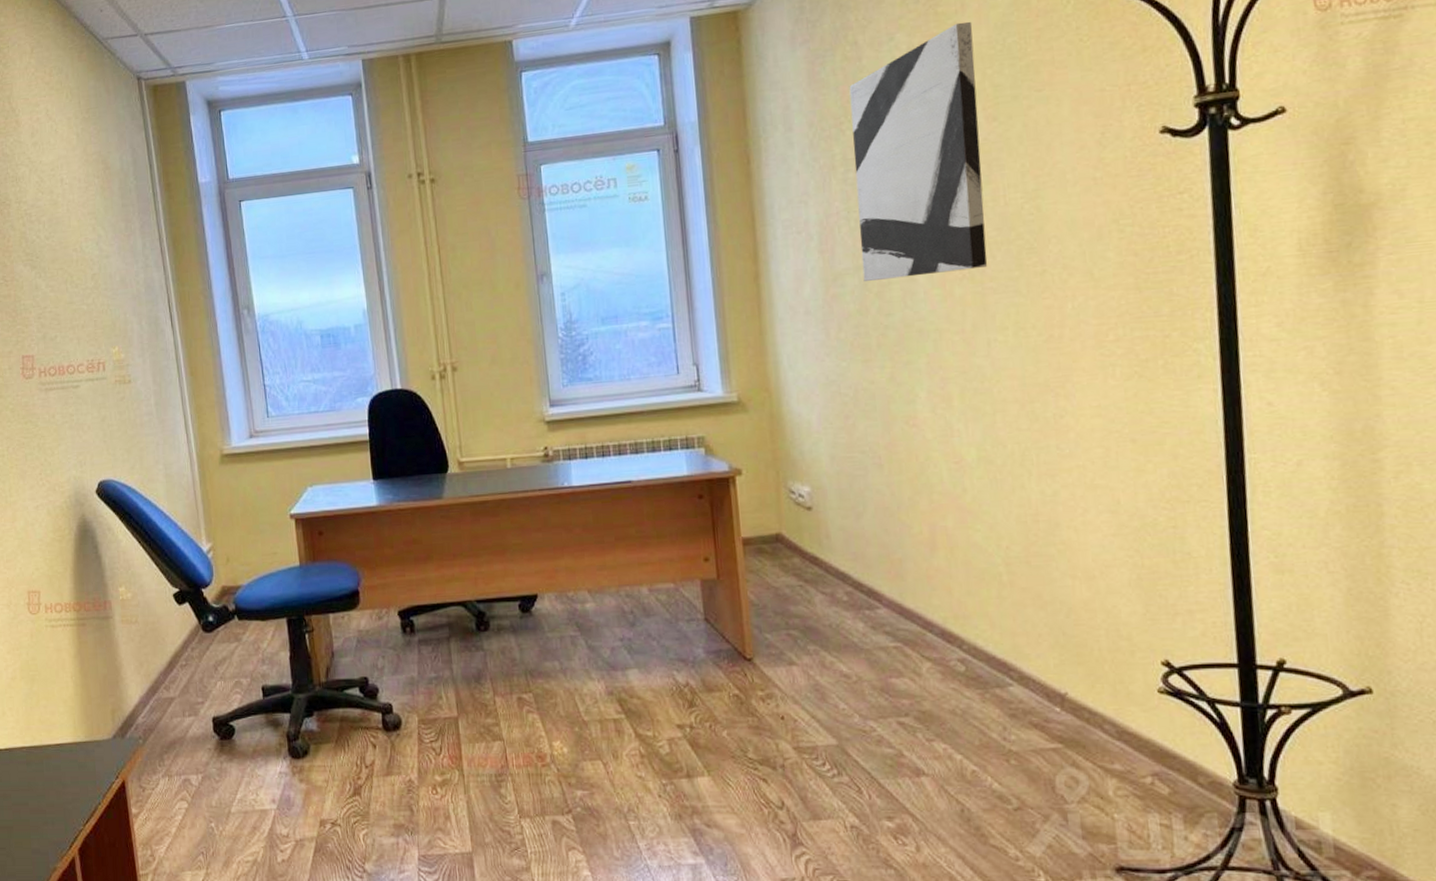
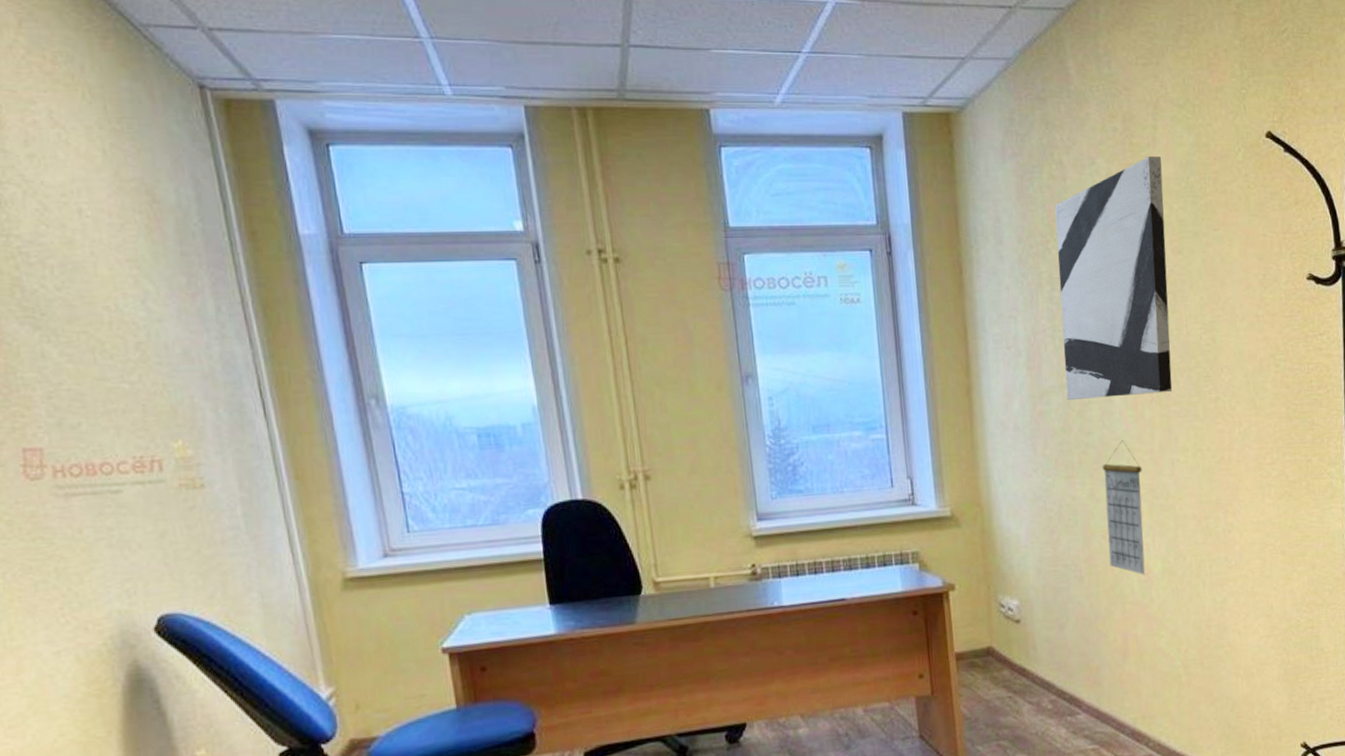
calendar: none [904,319,957,464] -> present [1102,439,1145,575]

